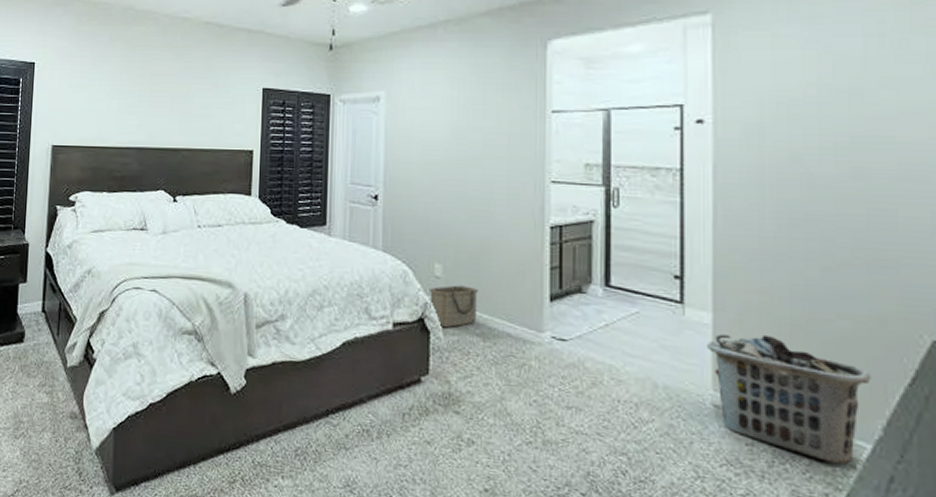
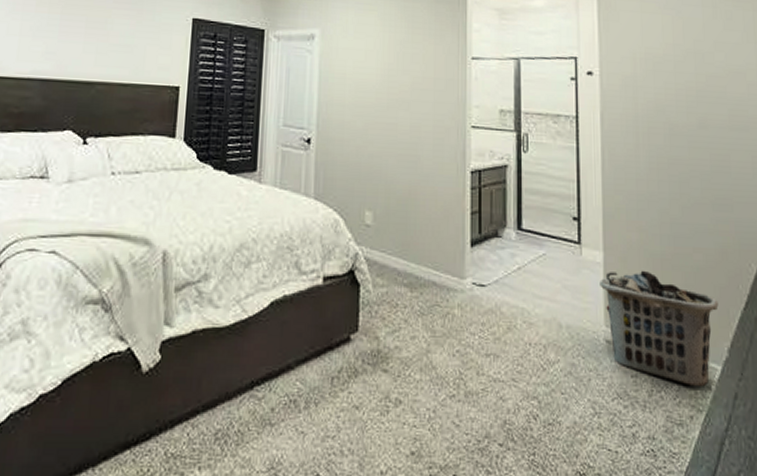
basket: present [428,285,478,328] -> none [359,233,406,280]

